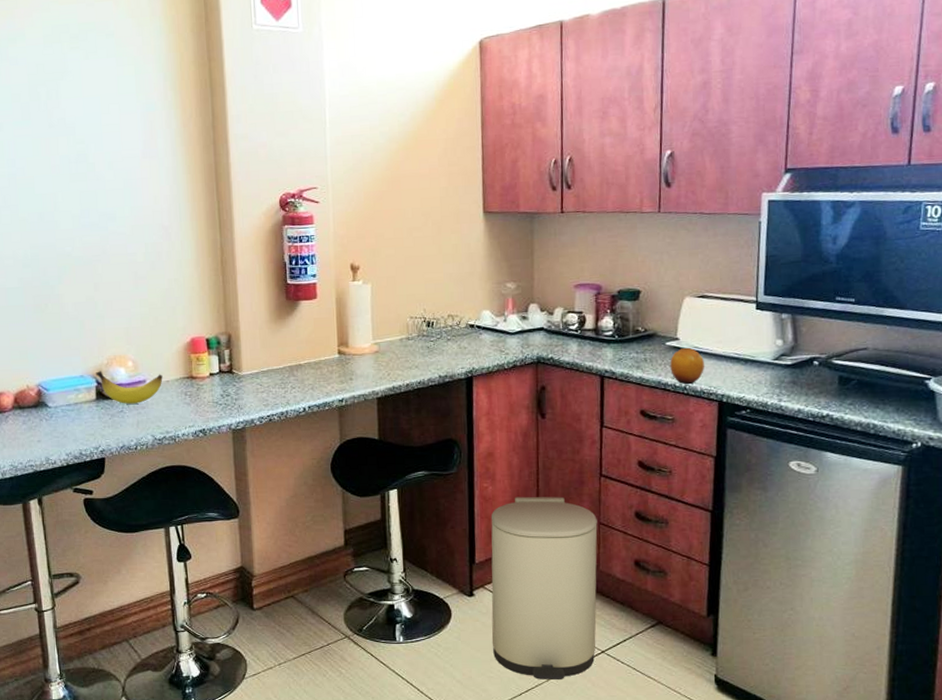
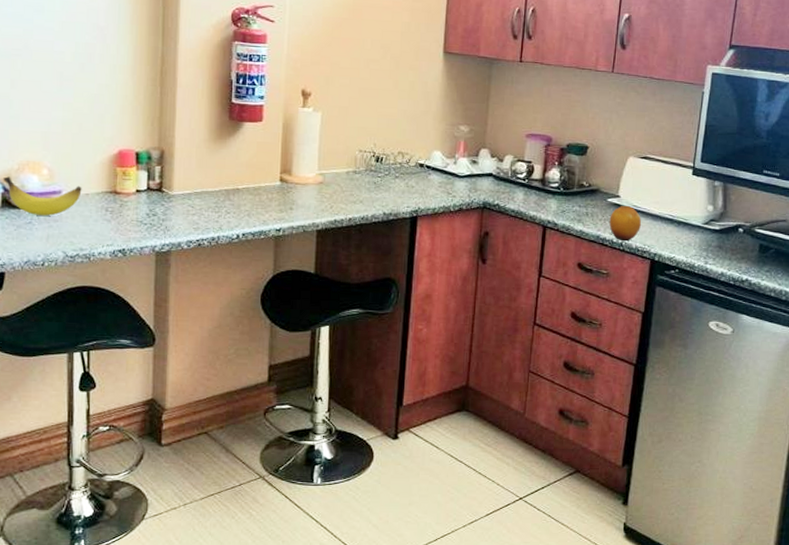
pedal bin: present [491,496,598,681] -> none [412,340,527,526]

